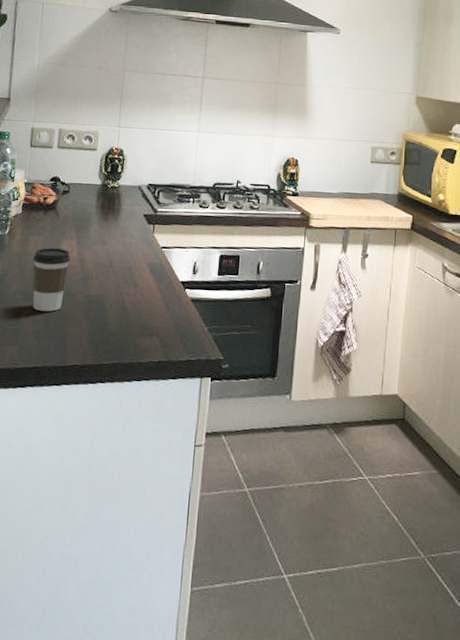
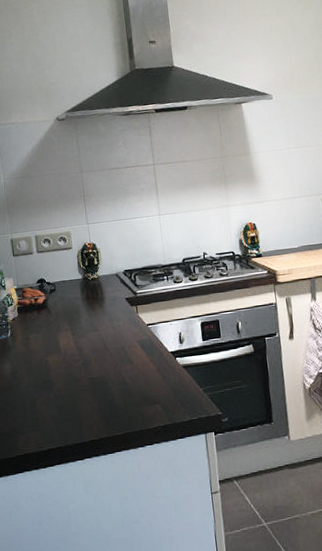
coffee cup: present [32,248,71,312] -> none [37,341,70,399]

